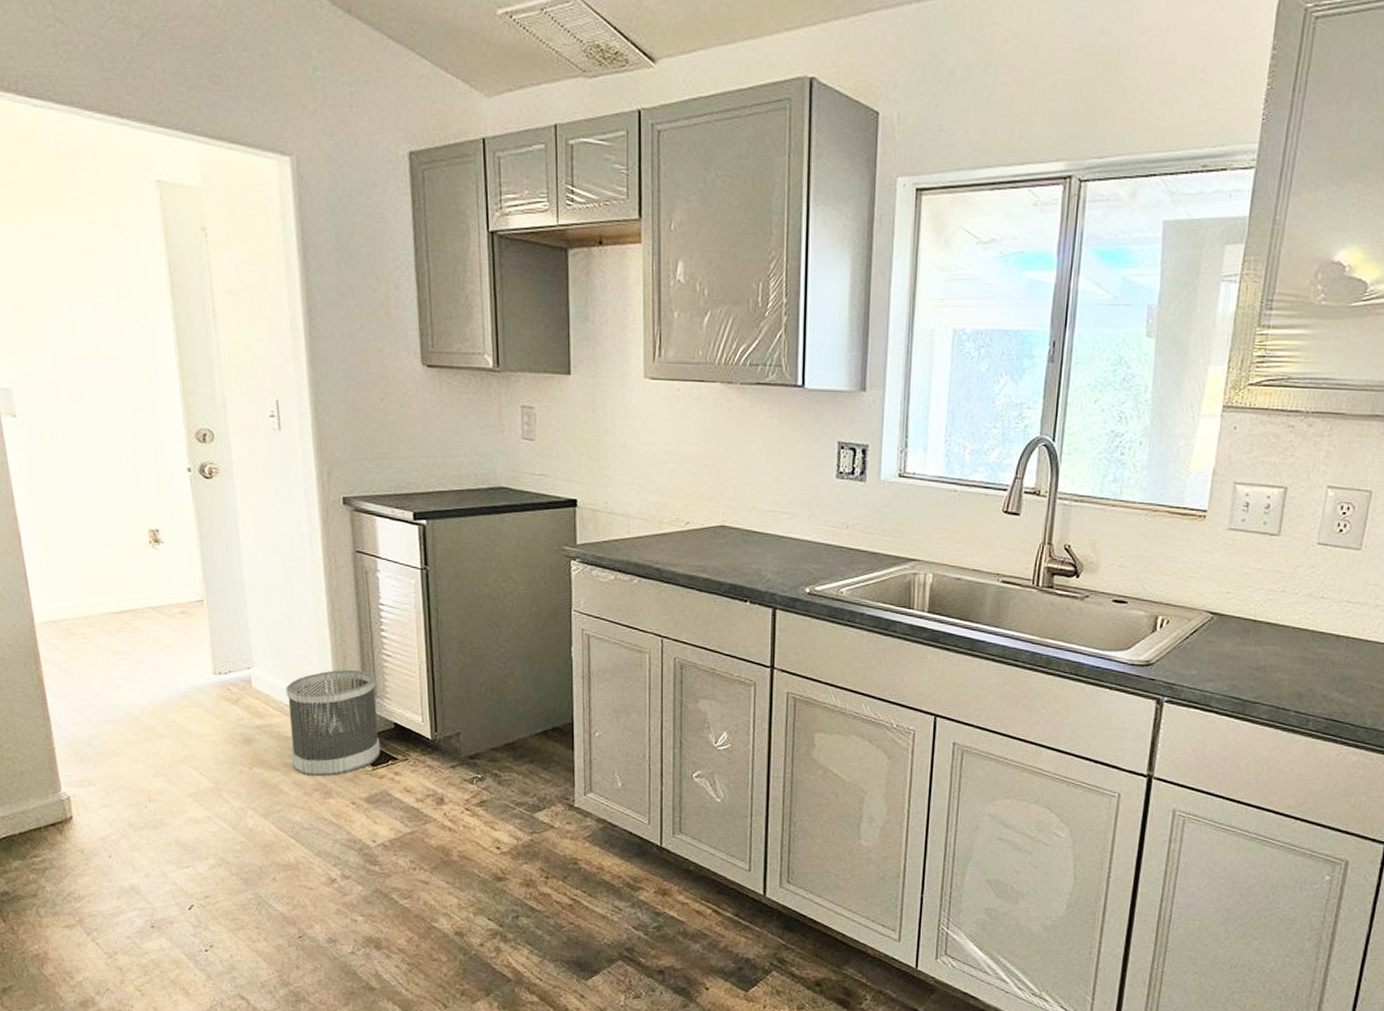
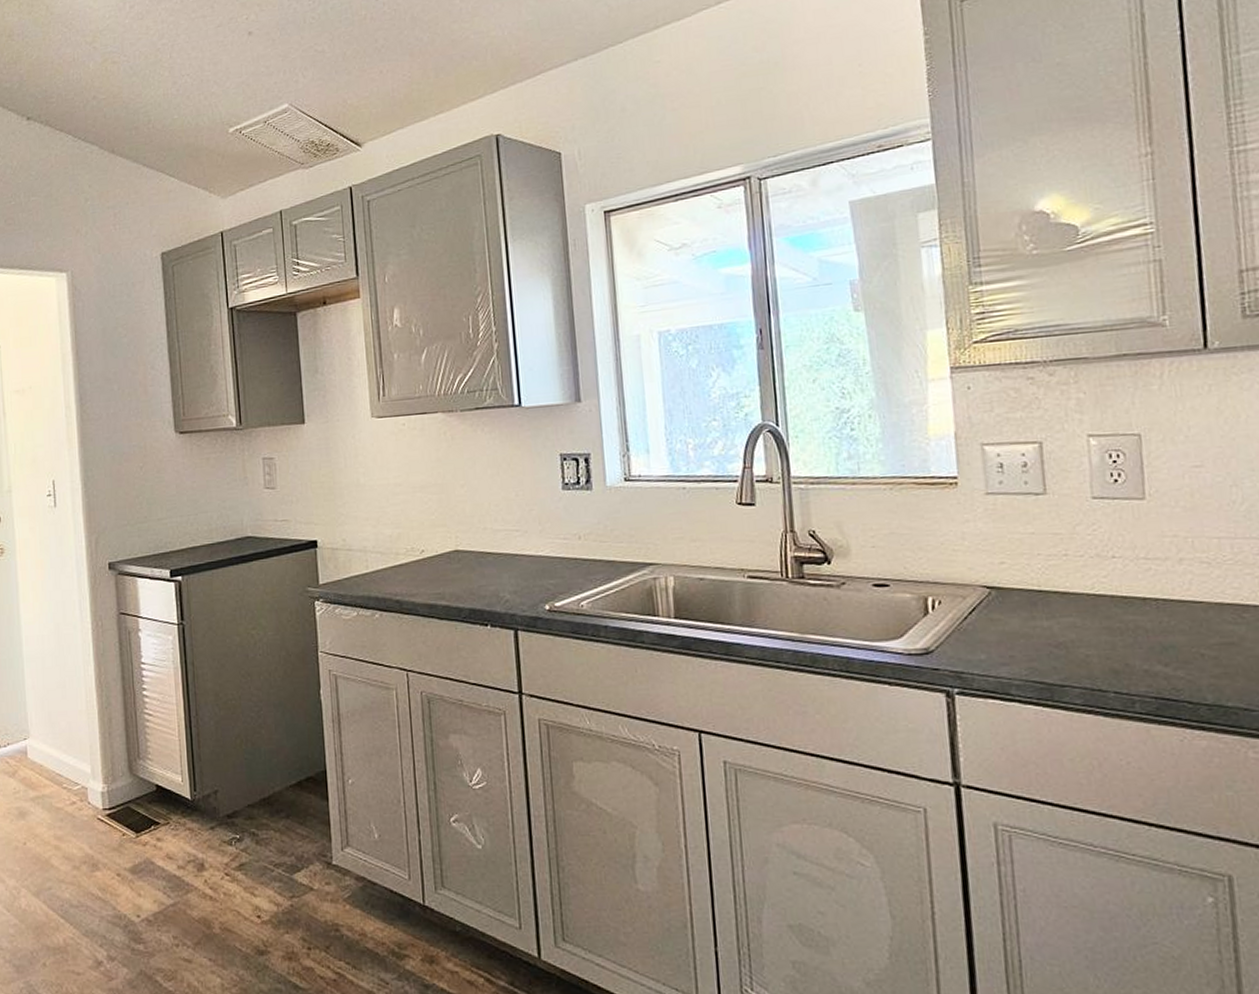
wastebasket: present [286,669,381,777] -> none [57,732,144,849]

